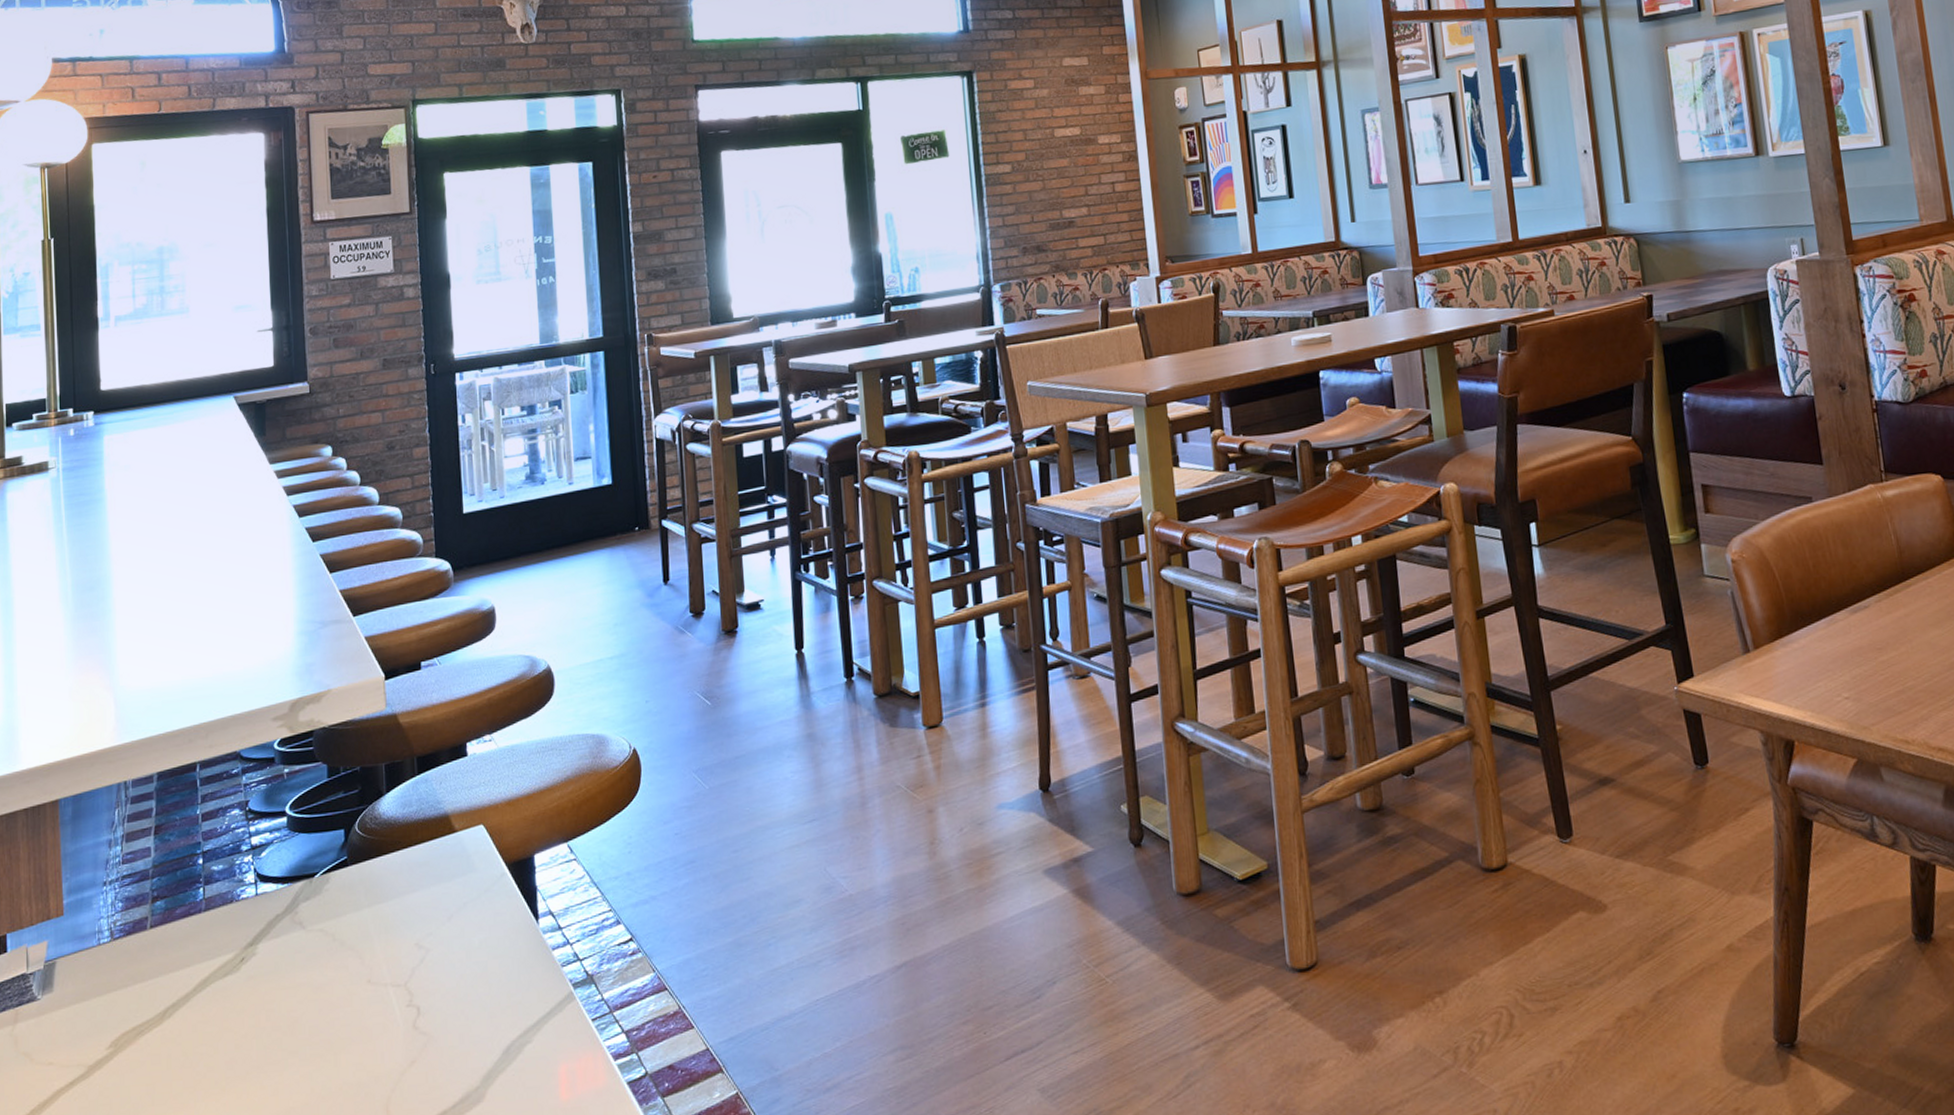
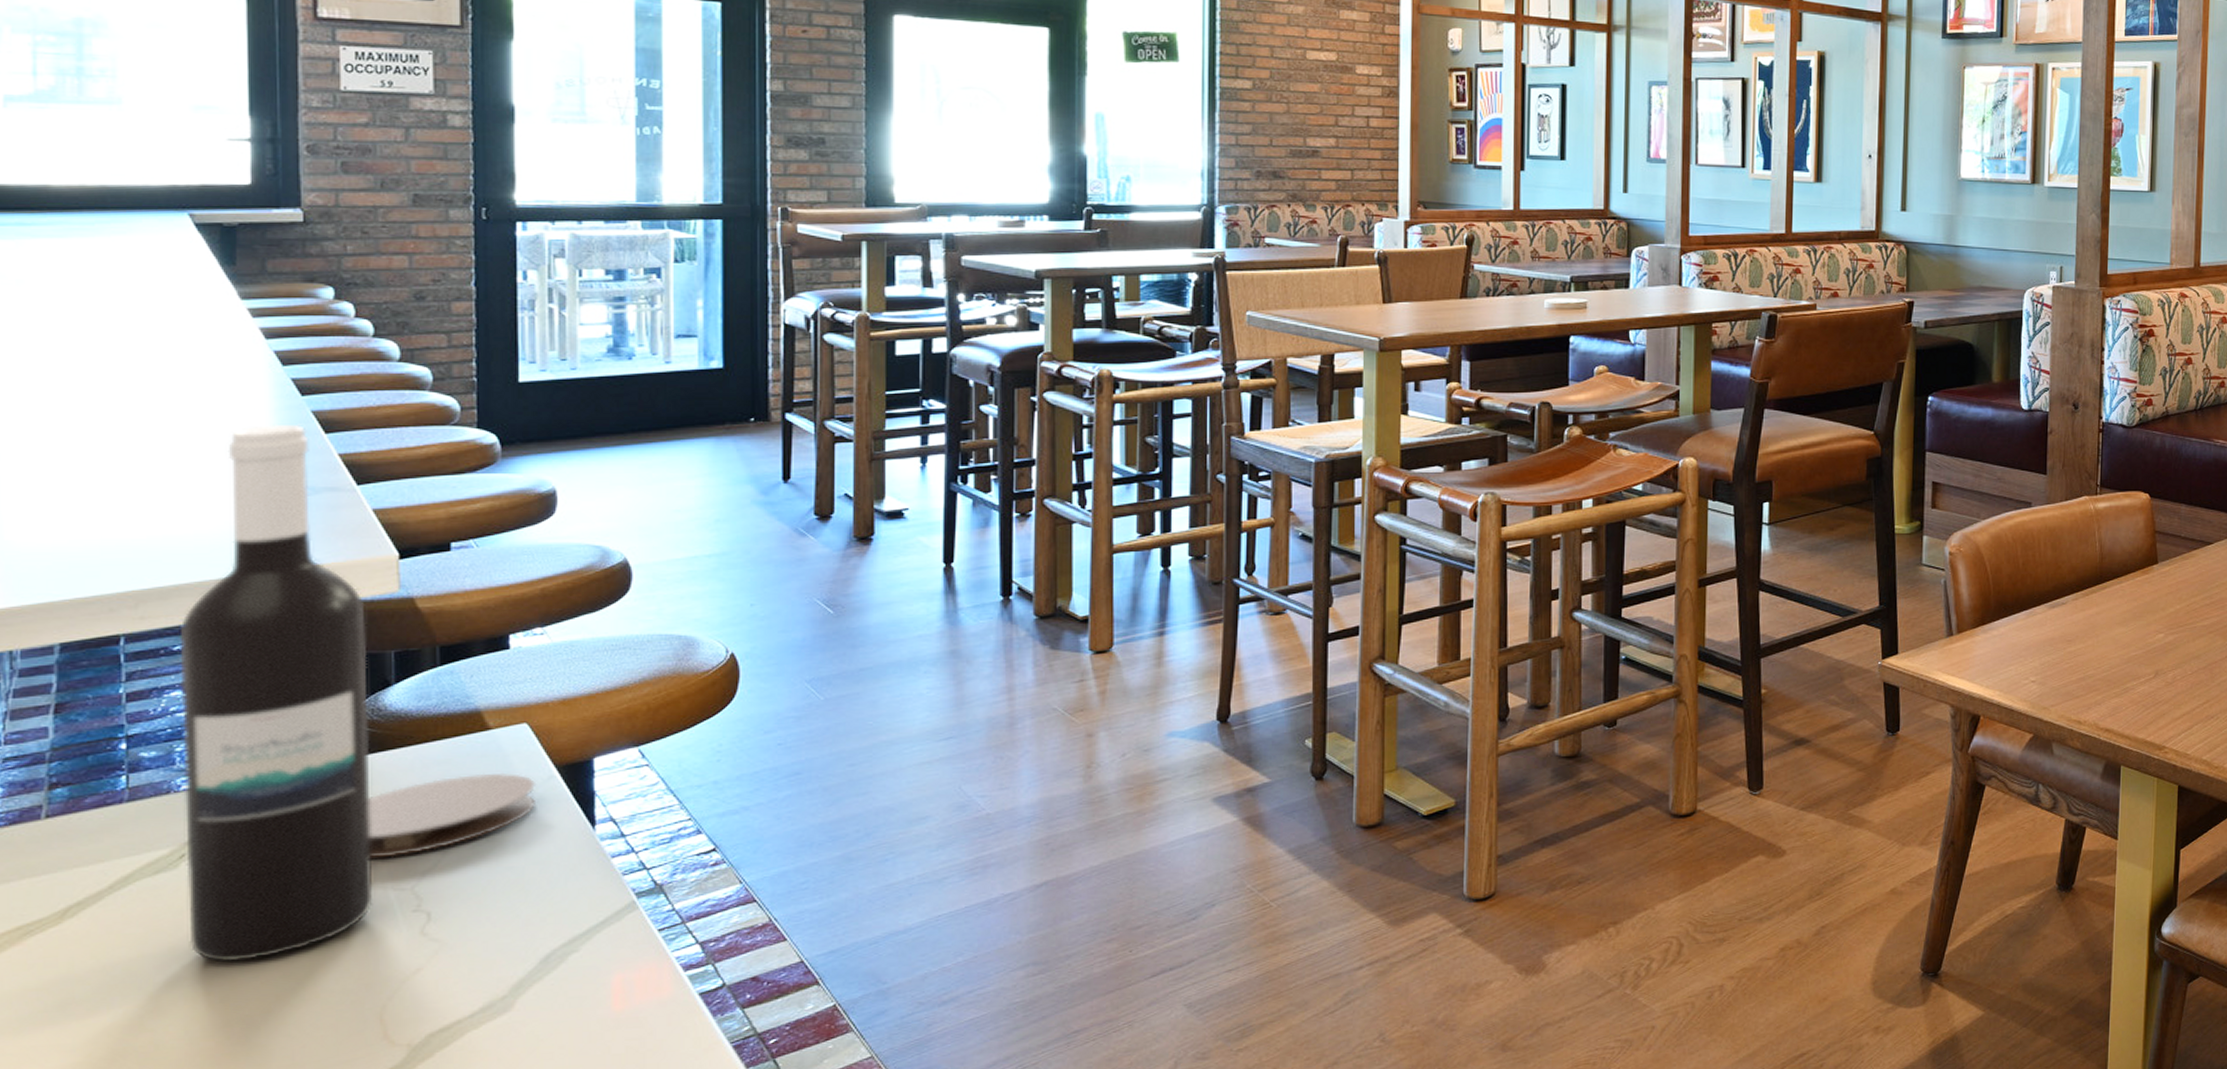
wine bottle: none [236,566,378,1058] -> present [179,424,373,963]
coaster: none [371,872,493,958] -> present [369,772,537,860]

